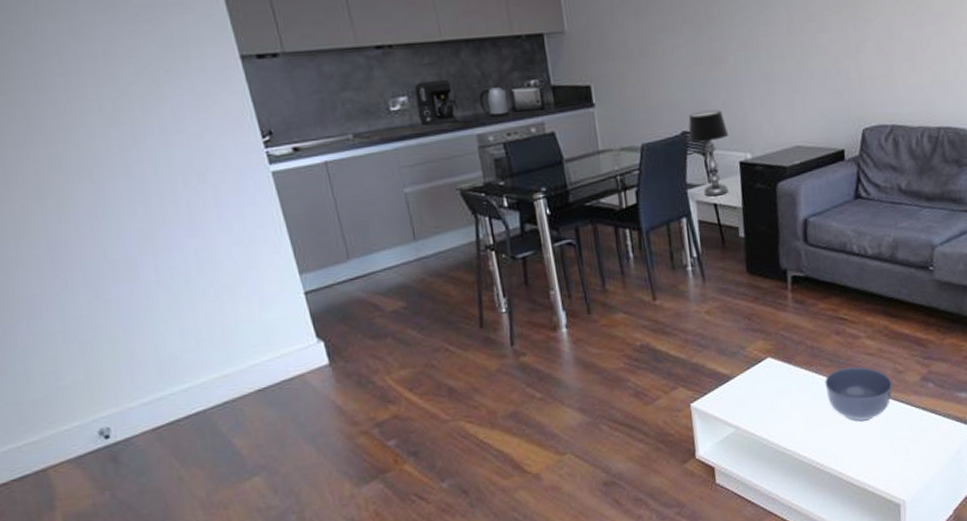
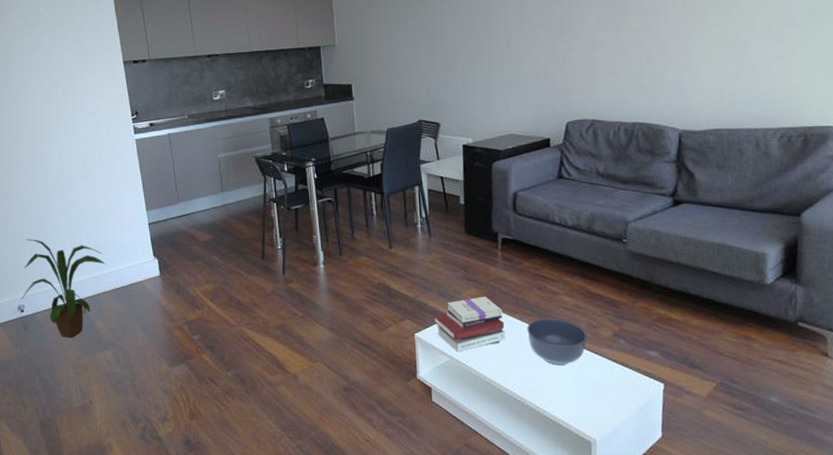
house plant: none [100,329,241,467] -> present [20,239,106,338]
coffee maker: present [414,79,458,125] -> none [230,78,258,110]
kettle: present [479,86,510,117] -> none [273,83,293,106]
toaster: present [508,84,546,112] -> none [293,83,320,103]
table lamp: present [688,109,729,197] -> none [423,104,455,171]
books: none [713,348,800,421] -> present [433,296,505,352]

